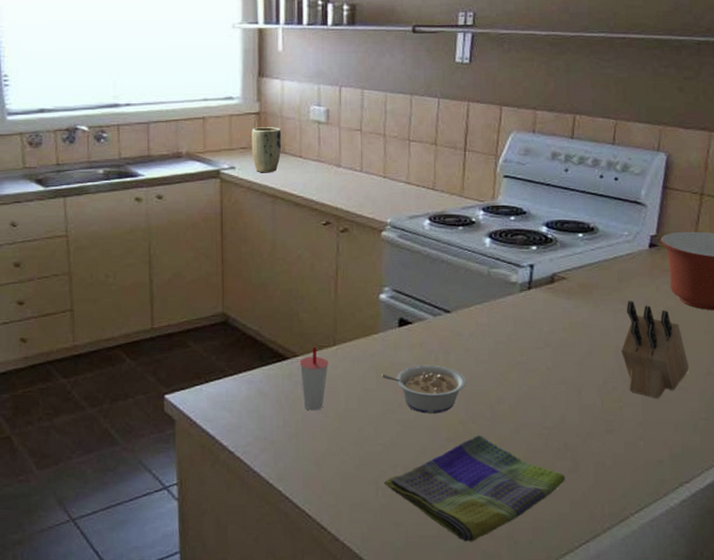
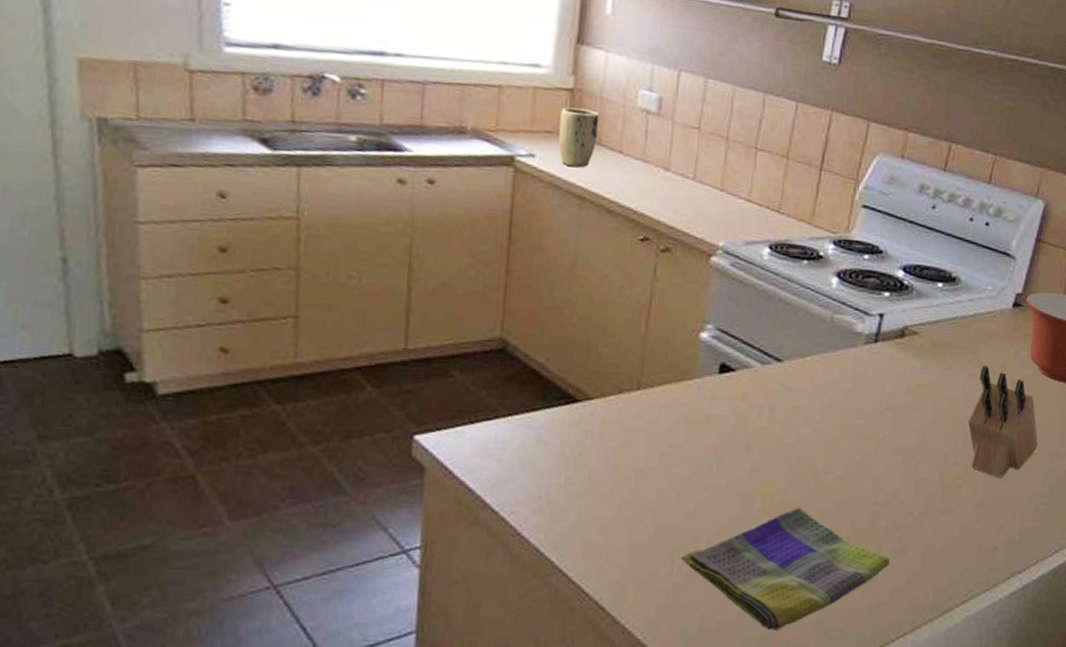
cup: present [299,347,328,411] -> none [592,389,629,467]
legume: present [382,365,467,414] -> none [692,421,792,480]

